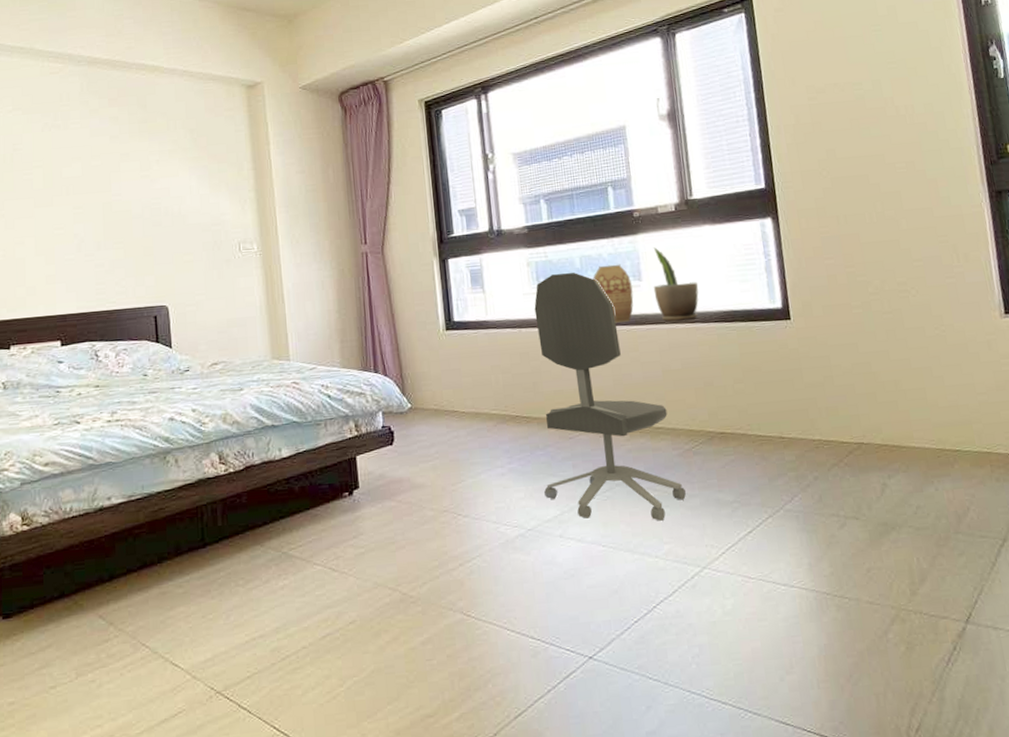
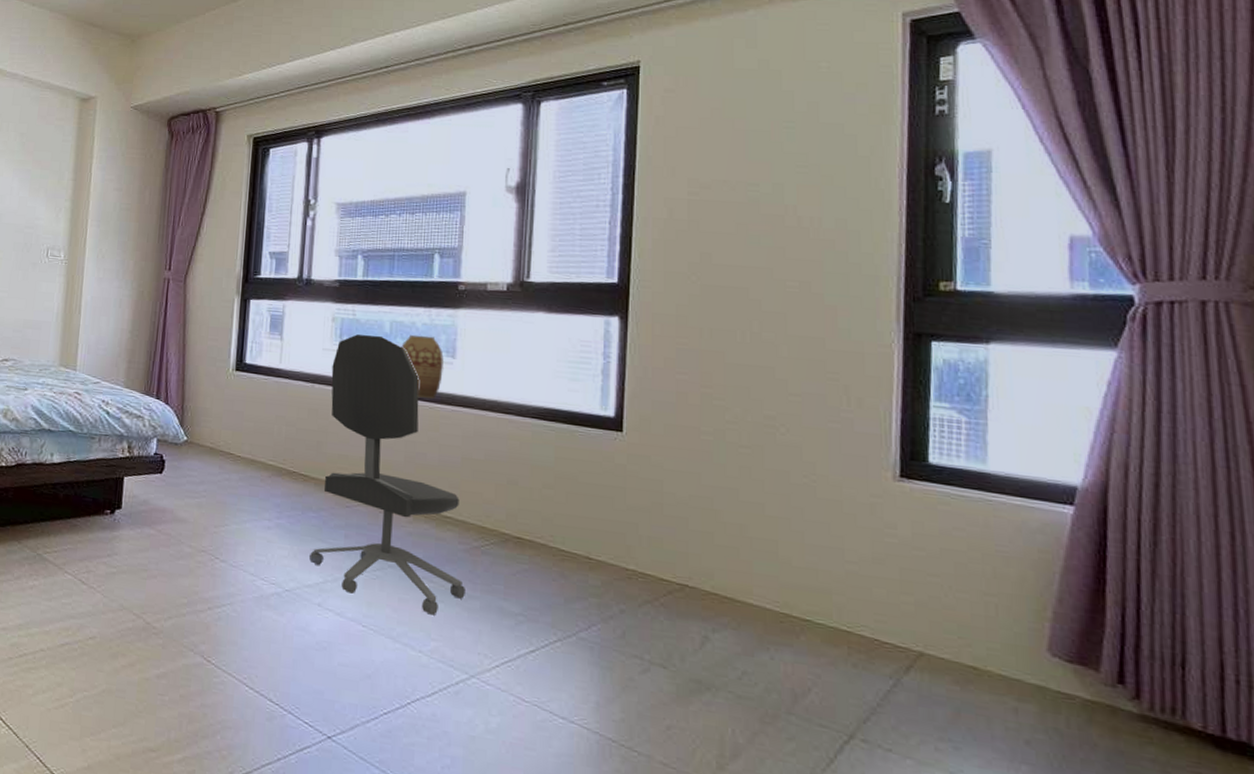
potted plant: present [653,247,699,322] -> none [467,325,518,411]

